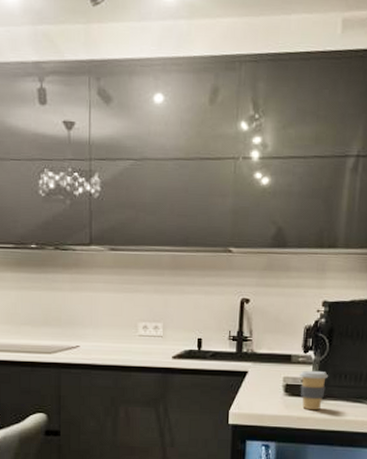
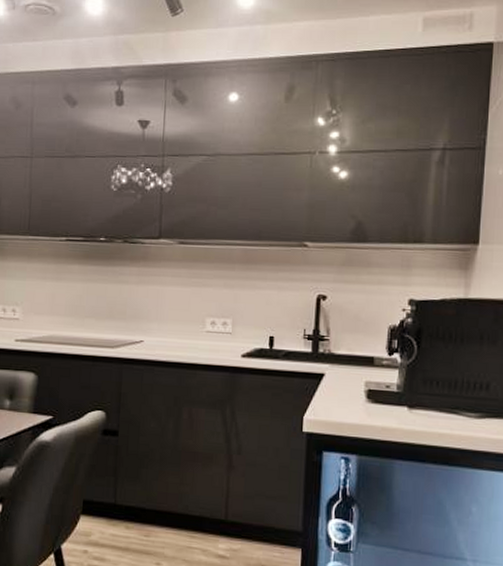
coffee cup: present [300,370,329,411] -> none [384,374,418,421]

